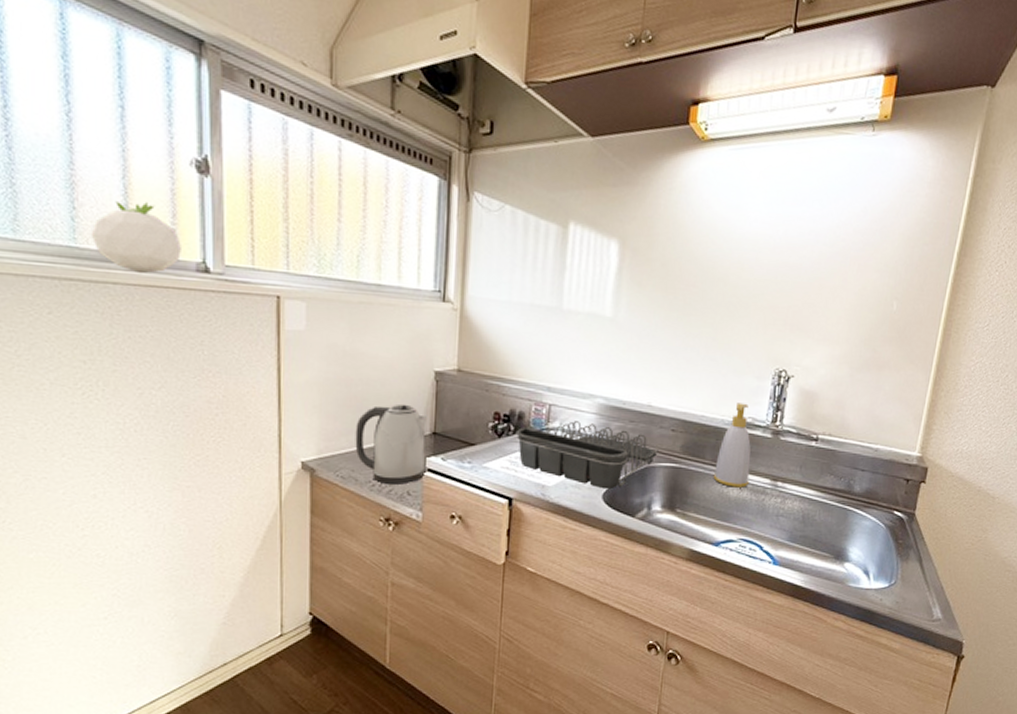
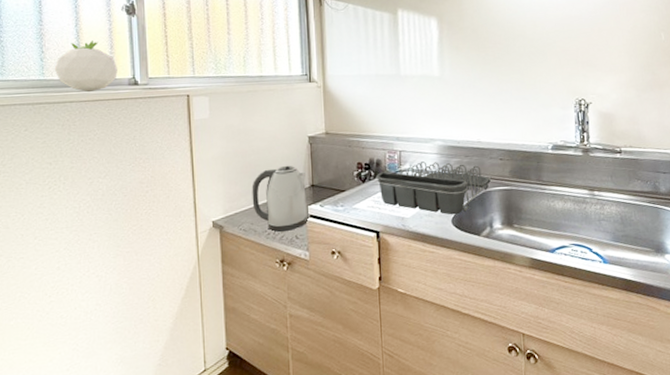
soap bottle: present [713,403,751,488] -> none [539,129,571,201]

